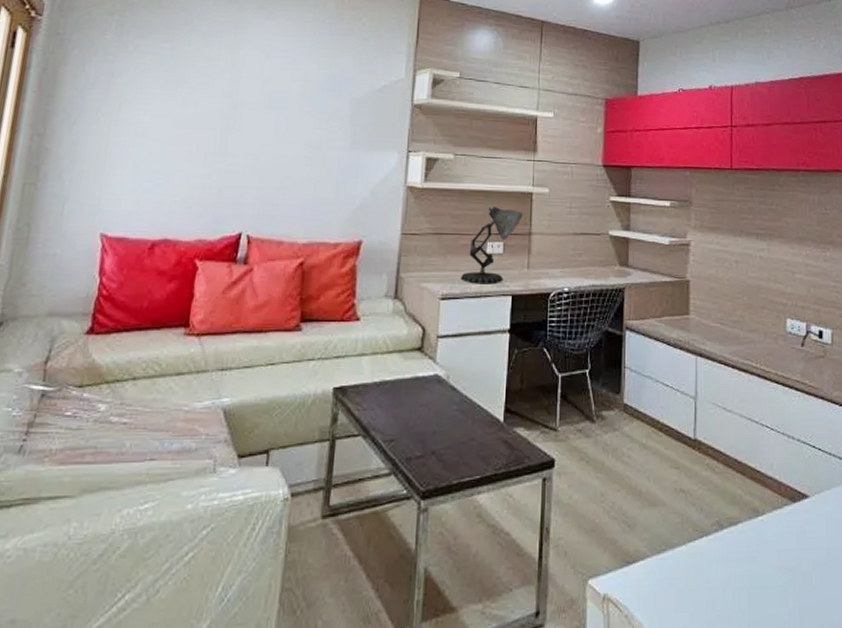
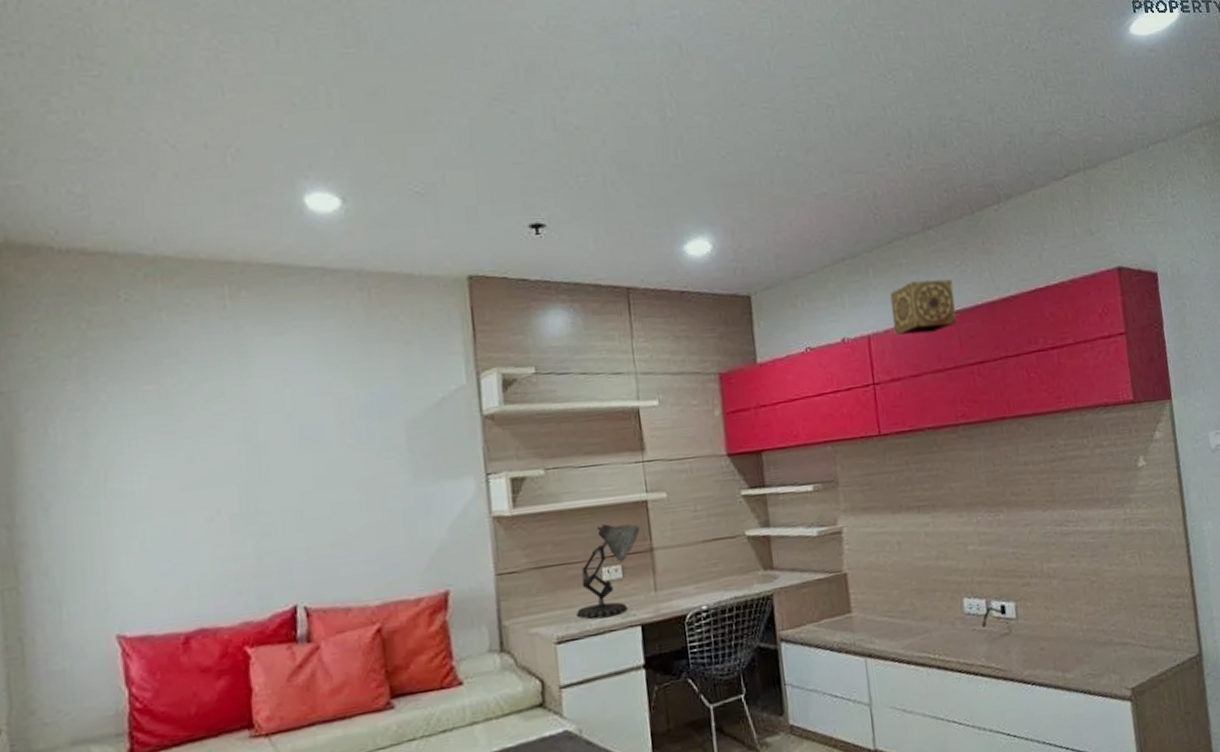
decorative box: none [753,48,807,92] -> present [890,278,957,335]

